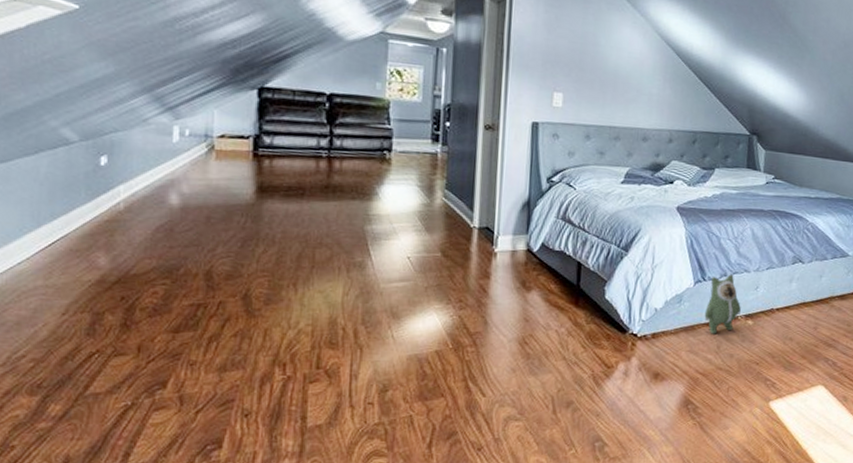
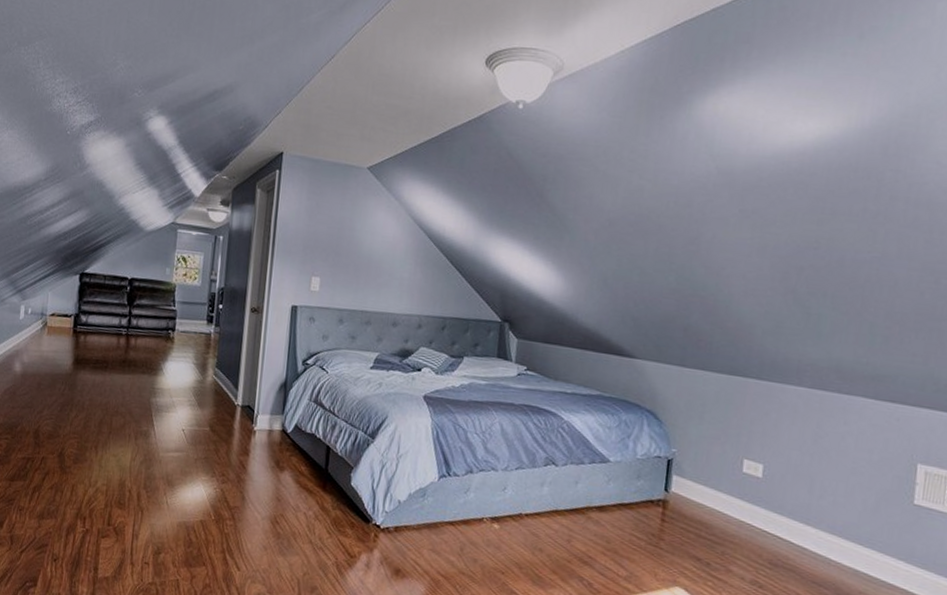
plush toy: present [704,274,741,334] -> none [448,471,487,535]

